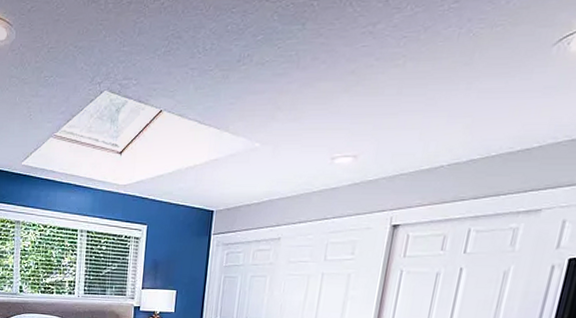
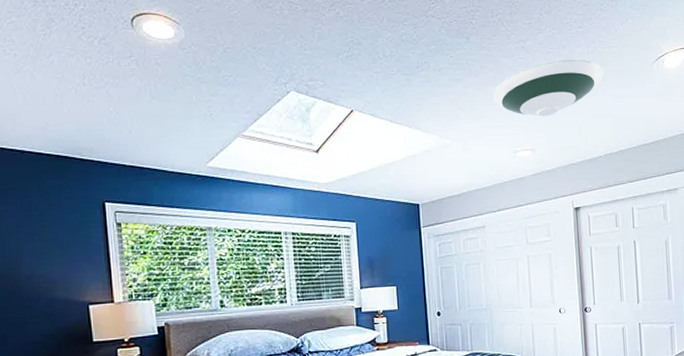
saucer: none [319,44,475,117] -> present [493,59,603,117]

